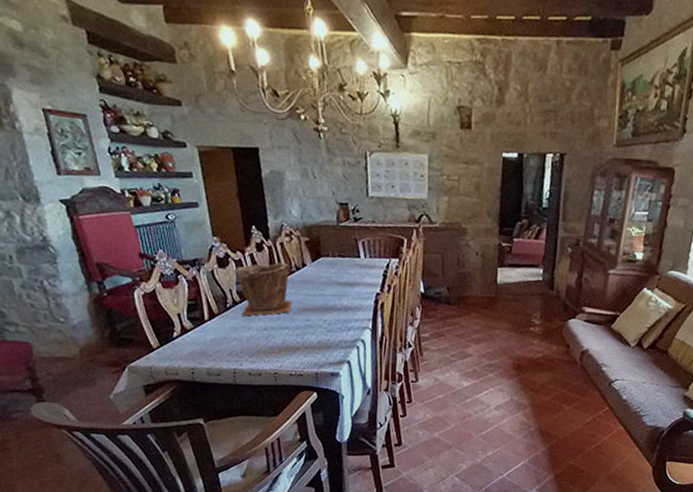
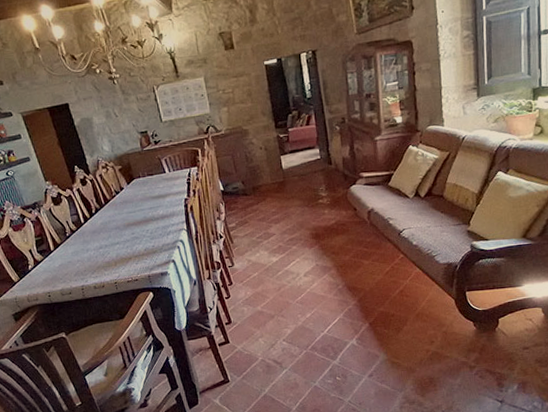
plant pot: present [234,262,293,316] -> none [67,190,118,241]

